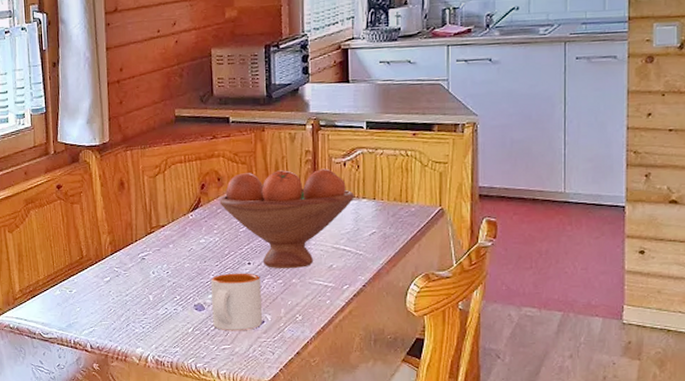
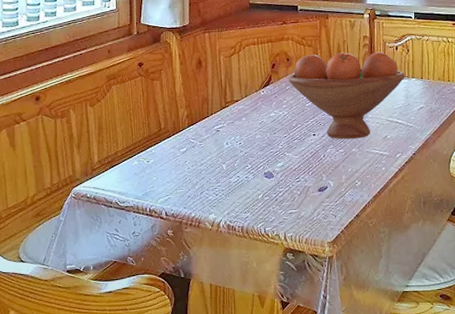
mug: present [211,273,262,331] -> none [280,143,325,197]

